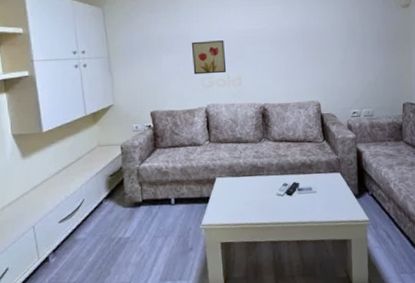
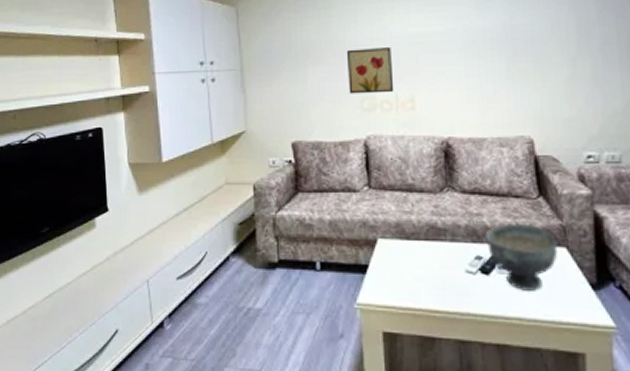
decorative bowl: none [289,159,335,204] -> present [485,223,558,291]

